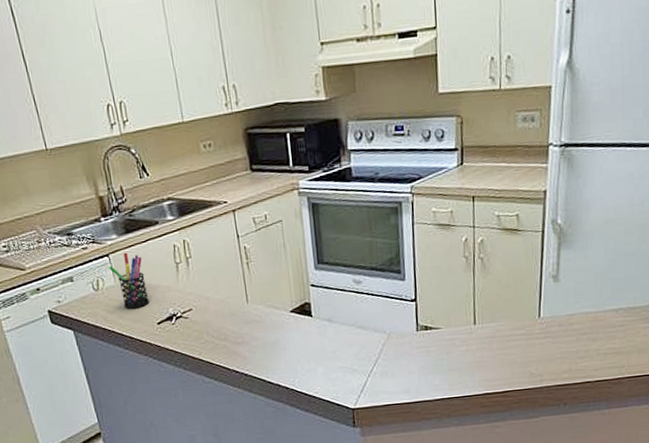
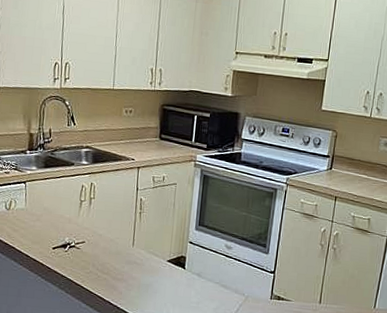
pen holder: present [109,252,149,309] -> none [23,183,53,232]

